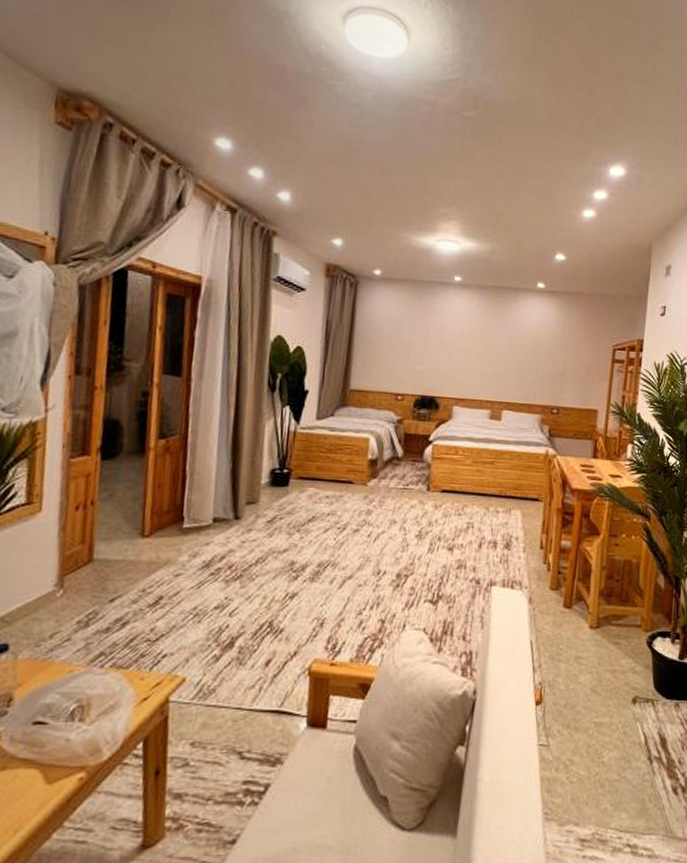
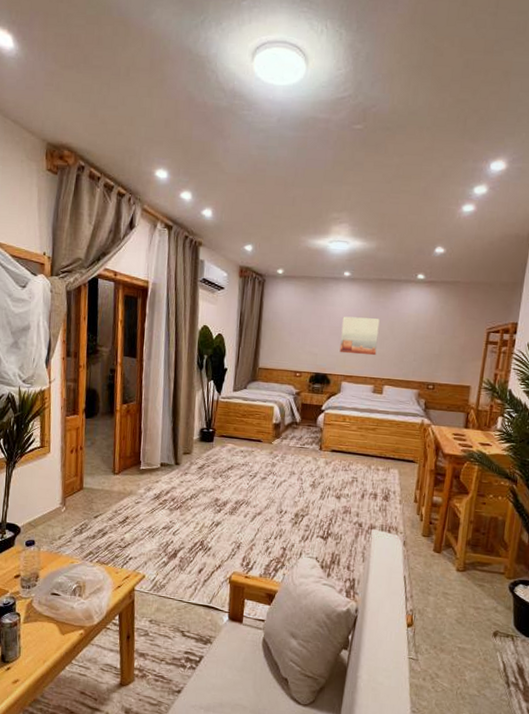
wall art: none [450,328,496,375] -> present [339,316,380,356]

